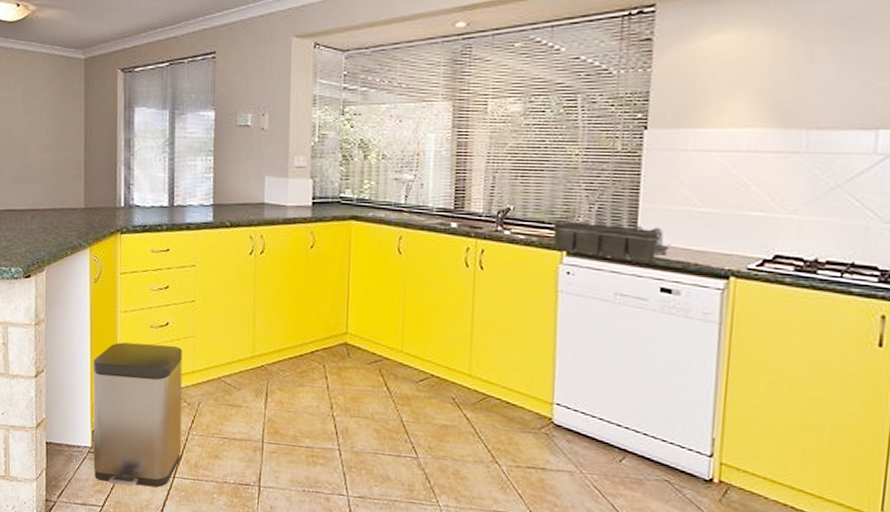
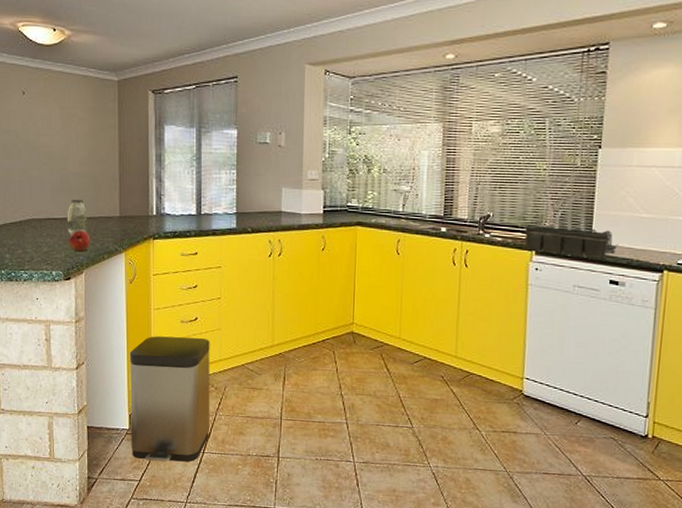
vase: none [28,189,49,231] -> present [67,199,87,238]
fruit: none [29,223,53,247] -> present [68,230,91,252]

